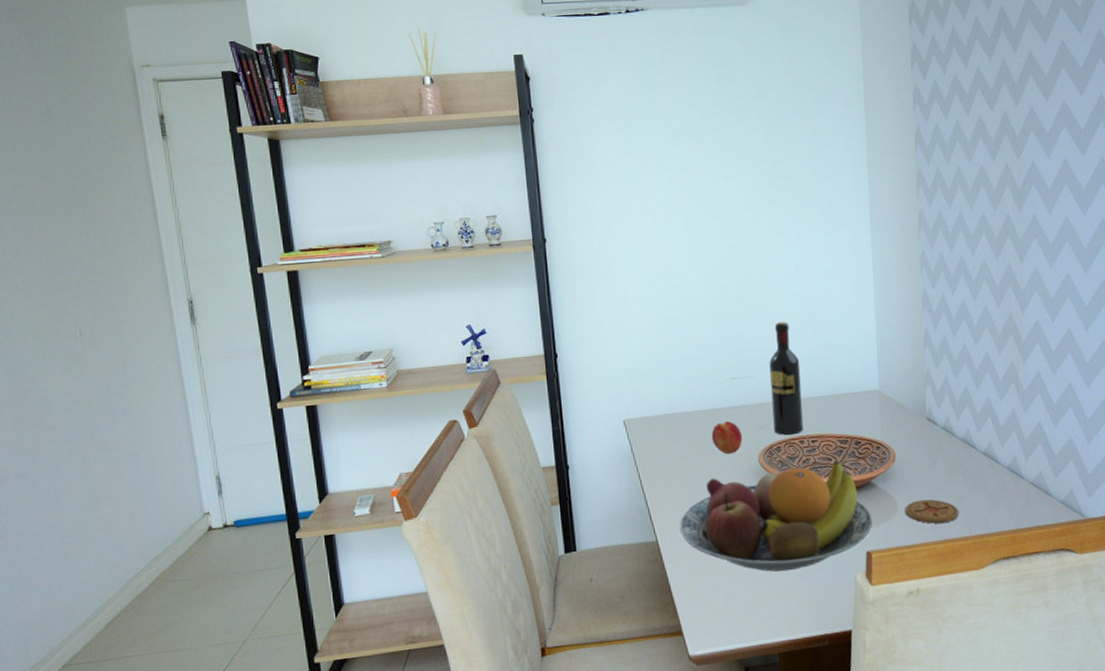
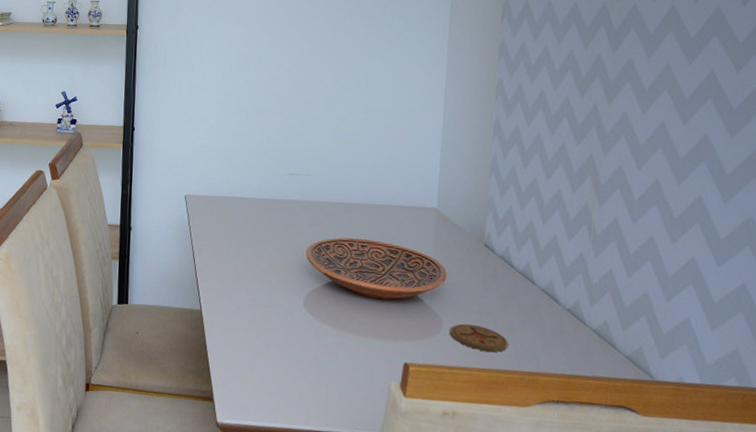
fruit bowl: present [679,459,873,572] -> none [223,262,414,365]
peach: present [711,421,743,455] -> none [264,213,294,244]
wine bottle: present [769,322,804,435] -> none [324,128,359,236]

